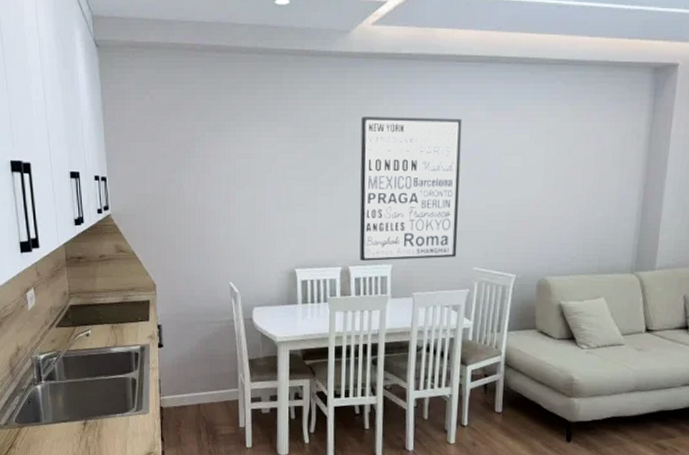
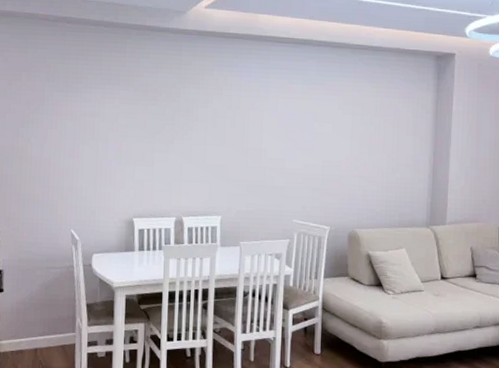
wall art: present [359,117,463,261] -> none [192,84,282,213]

